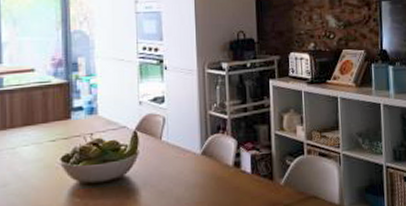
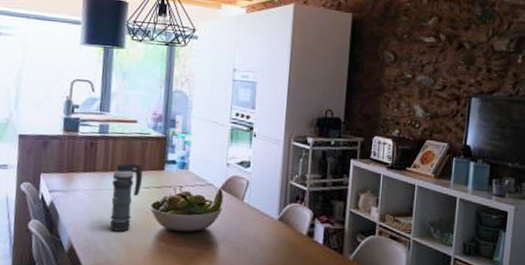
smoke grenade: none [13,115,48,195] -> present [110,163,143,232]

